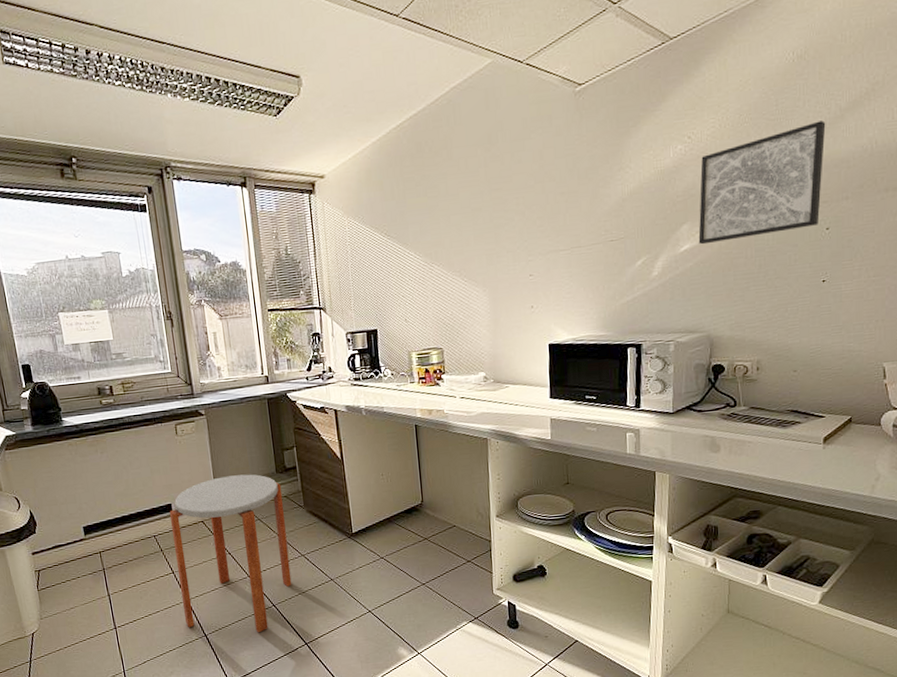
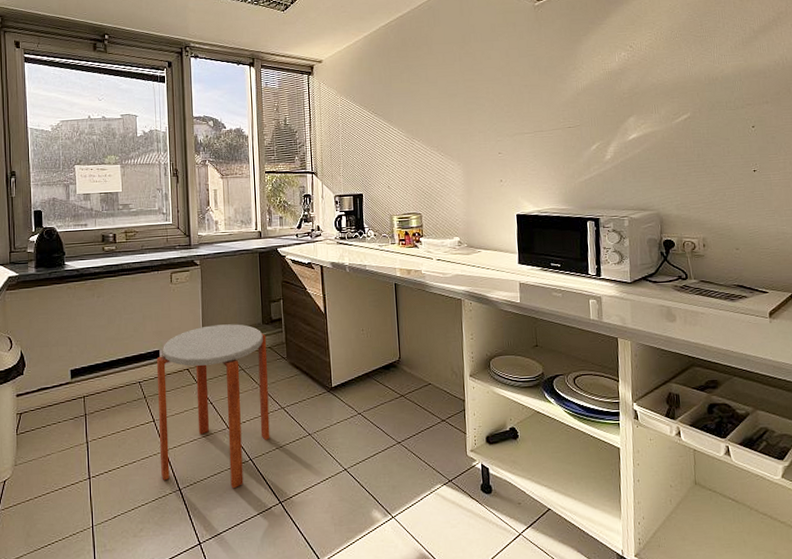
wall art: present [698,120,826,245] -> none [642,39,746,135]

